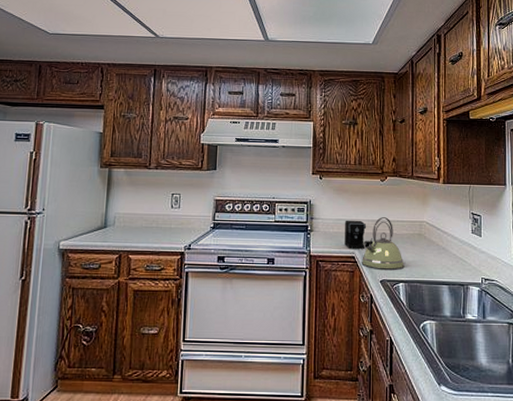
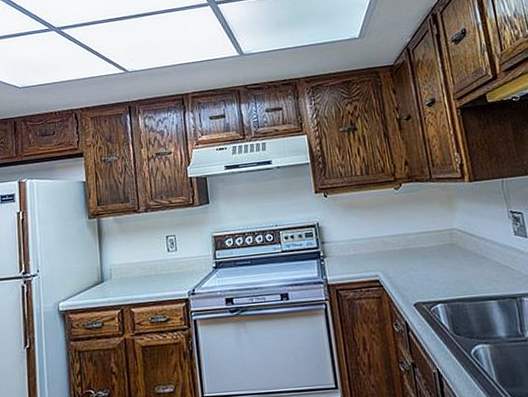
coffee maker: present [345,220,367,249] -> none [361,237,389,271]
kettle: present [362,217,405,270] -> none [387,230,440,291]

